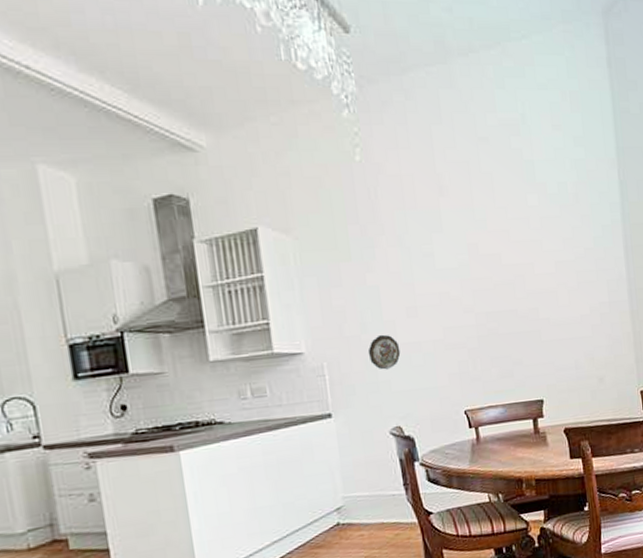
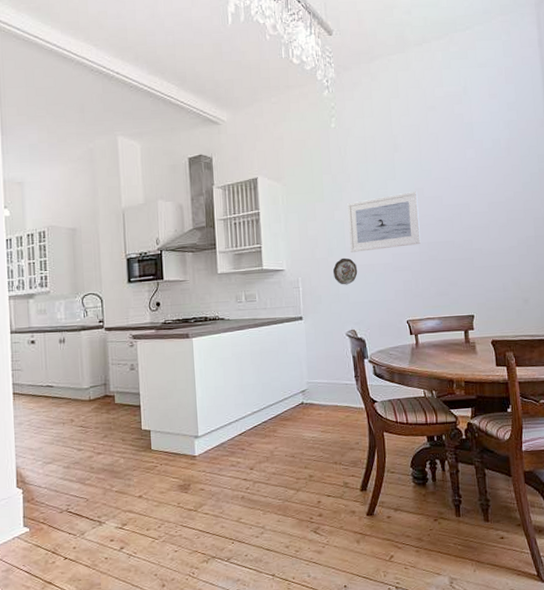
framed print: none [382,248,477,327] -> present [347,191,421,252]

